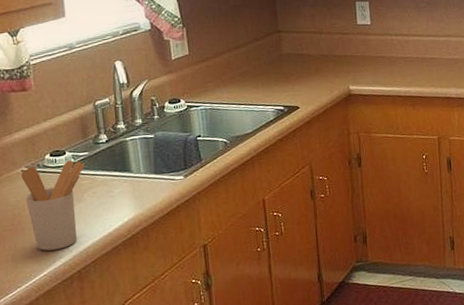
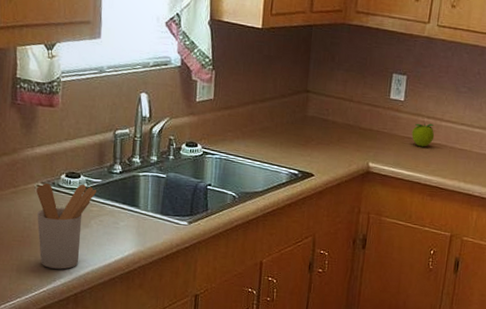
fruit: none [383,40,405,63] -> present [412,123,435,147]

